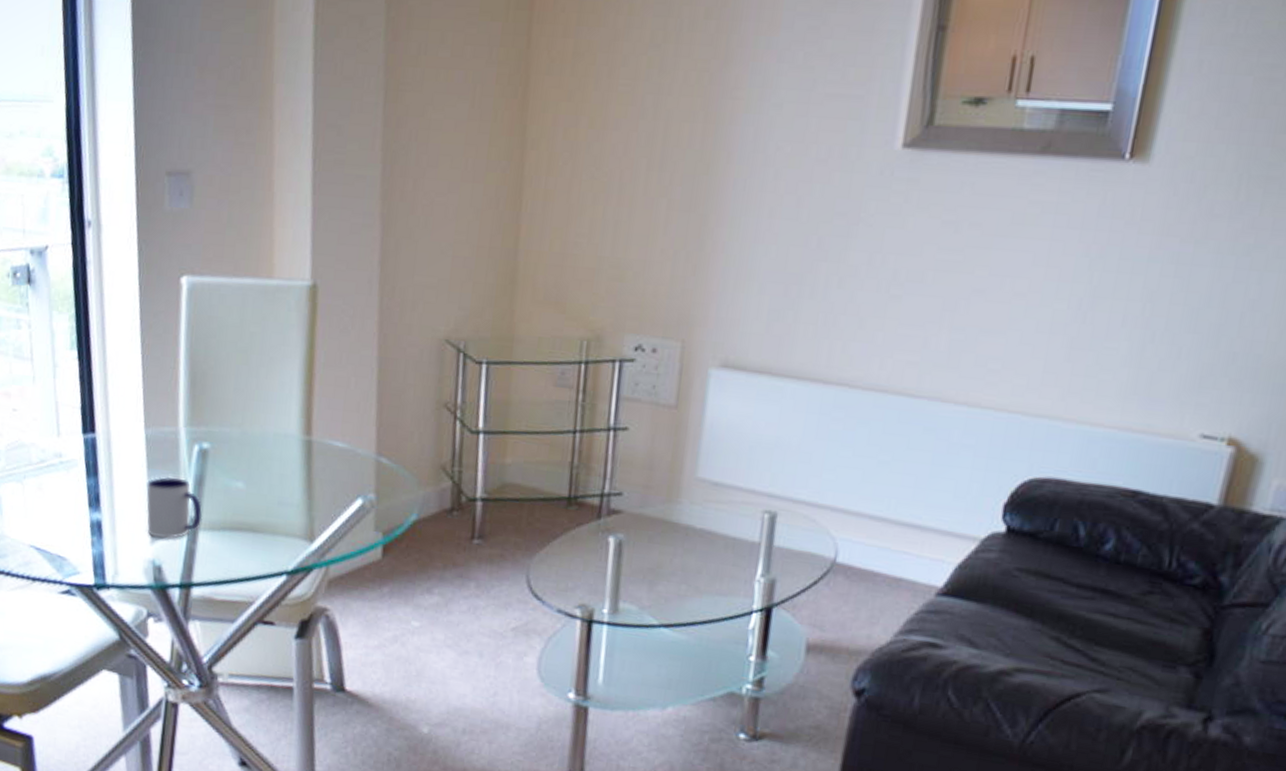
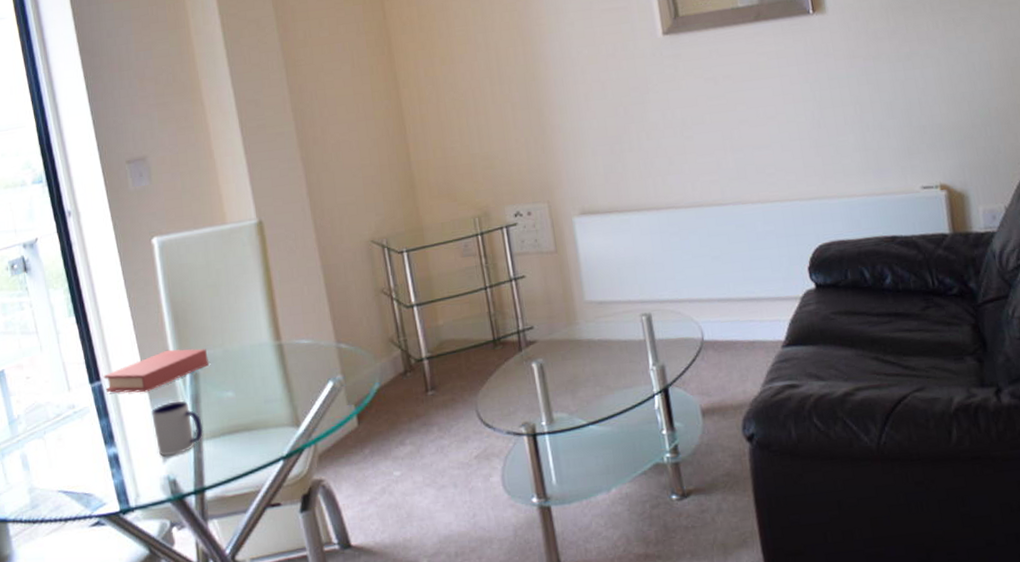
book: none [99,415,223,460] -> present [103,348,209,393]

